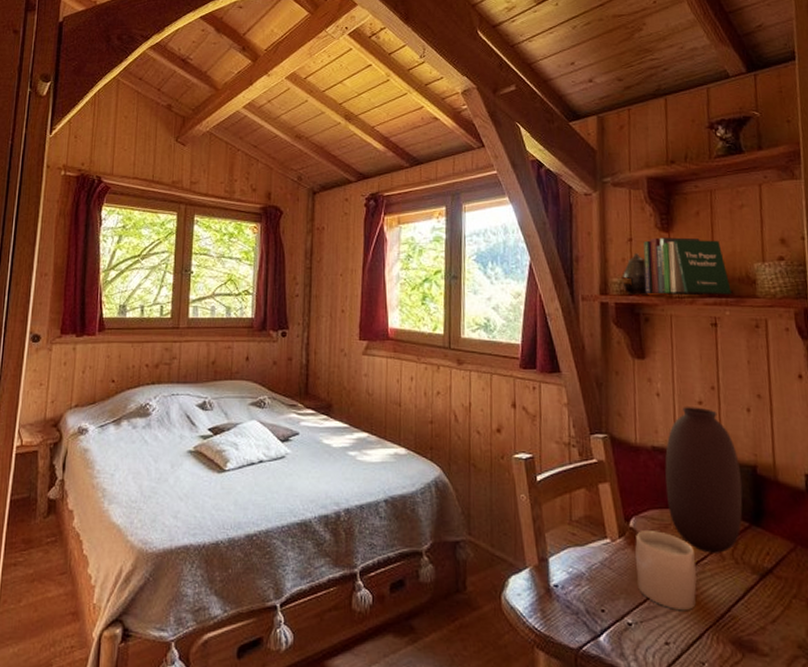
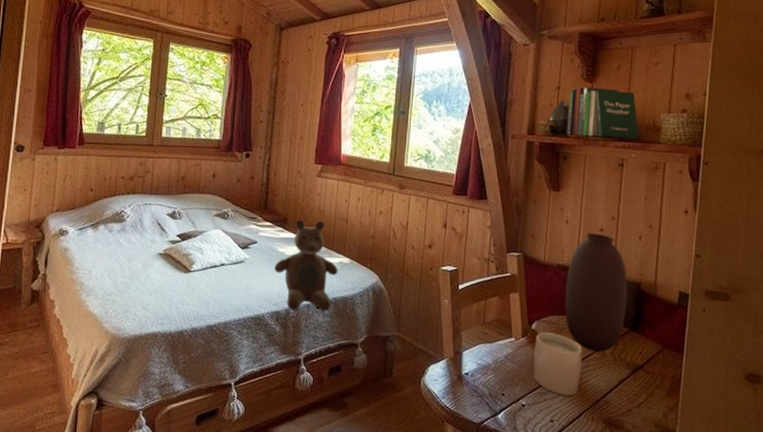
teddy bear: none [320,405,394,514] -> present [274,219,338,312]

